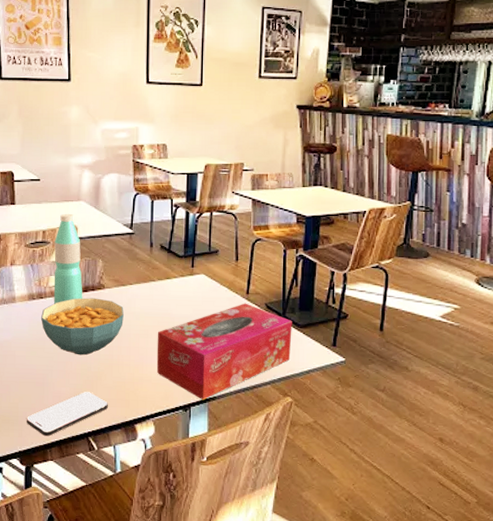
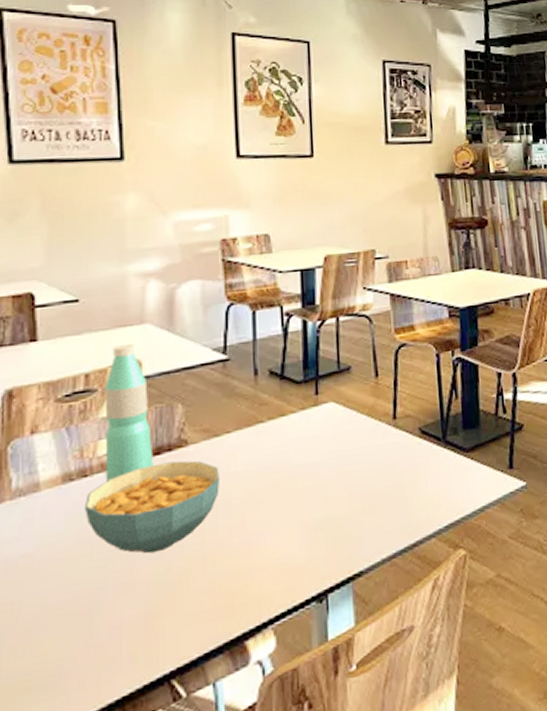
smartphone: present [26,392,108,436] -> none [61,607,201,697]
tissue box: present [156,303,292,400] -> none [271,431,458,580]

